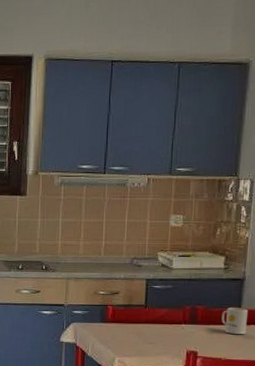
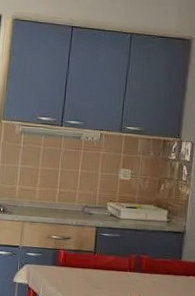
mug: present [221,308,249,335] -> none [164,258,188,285]

